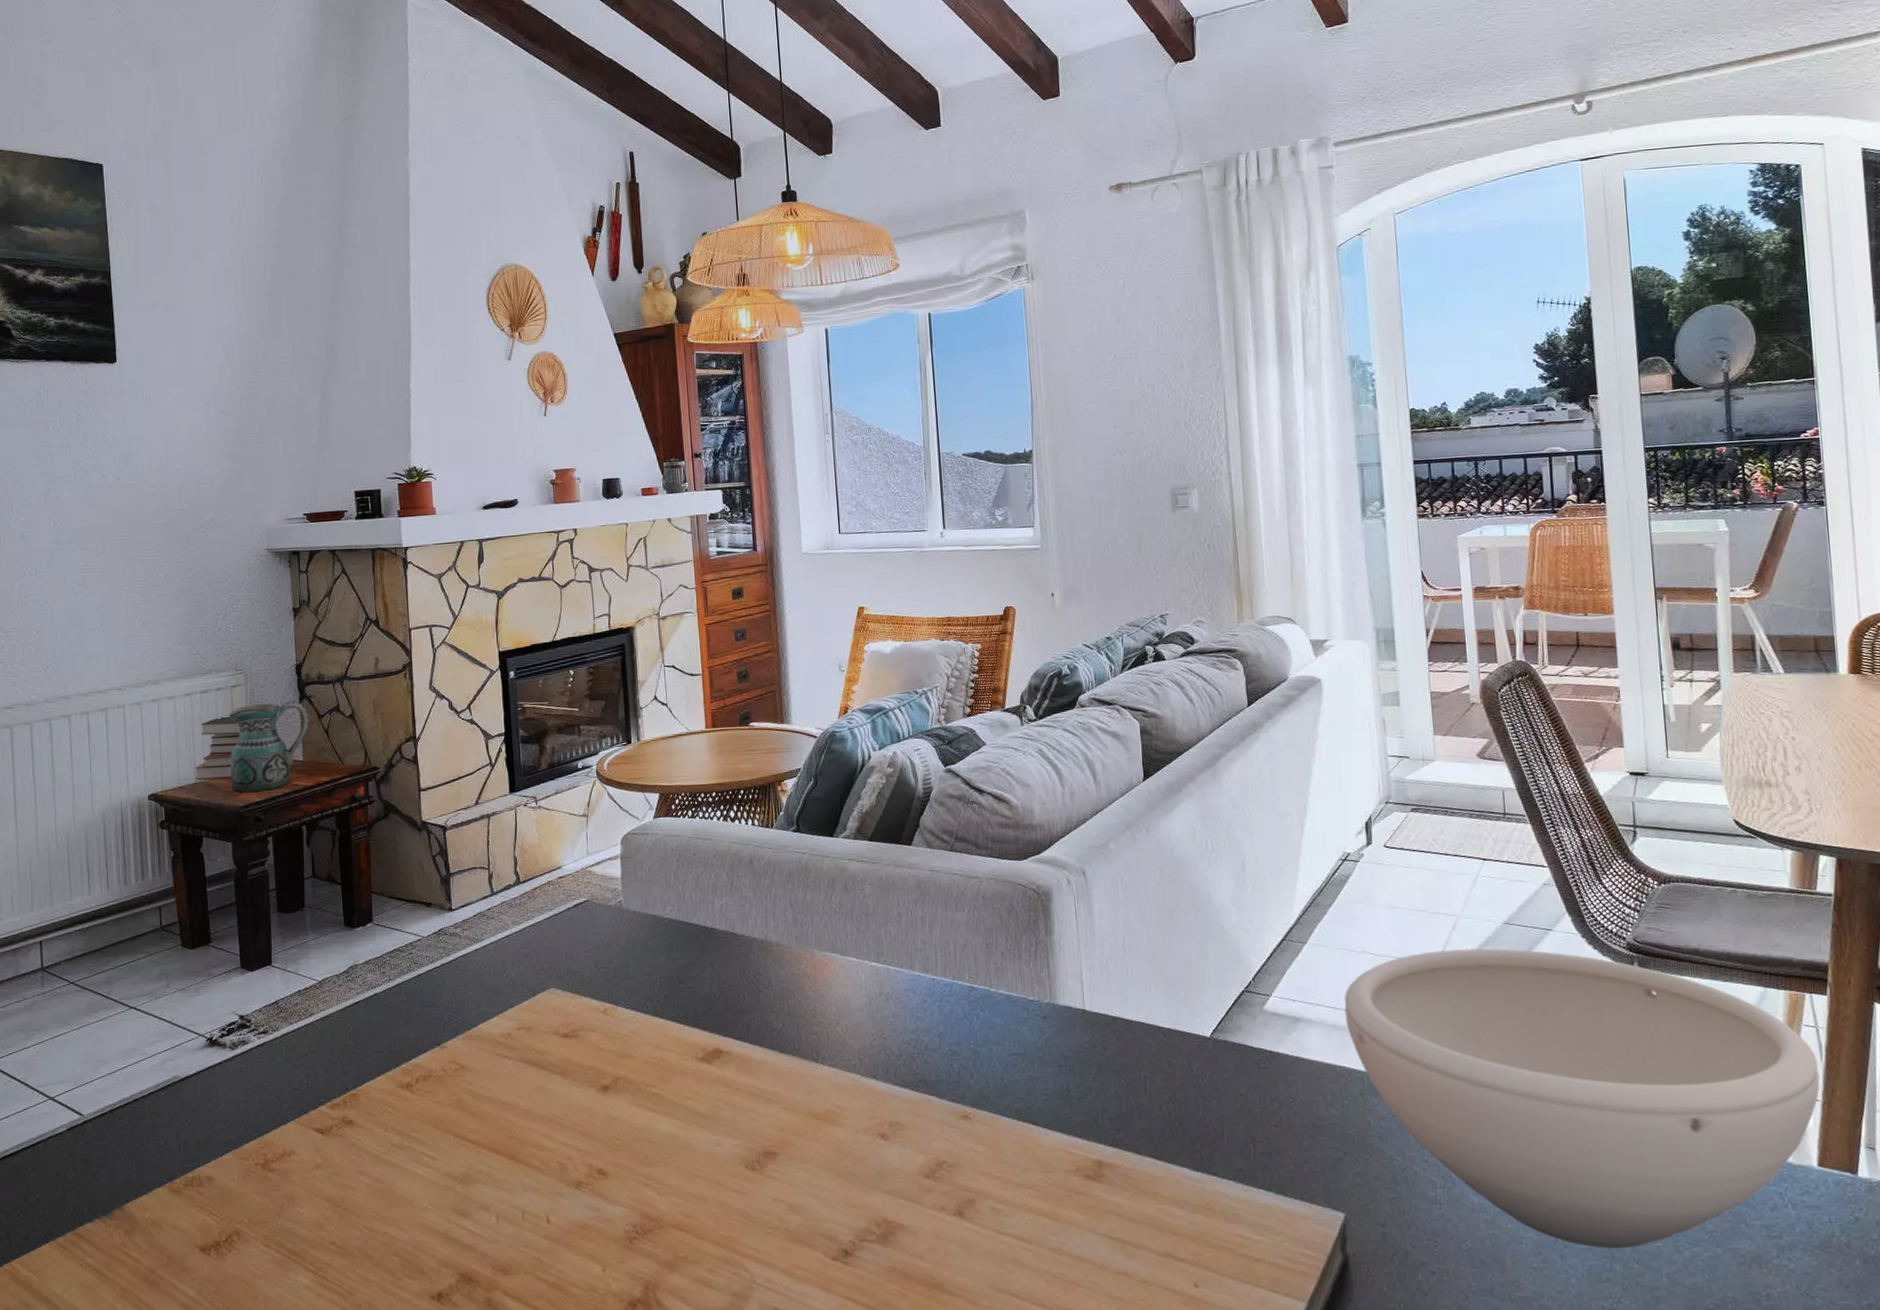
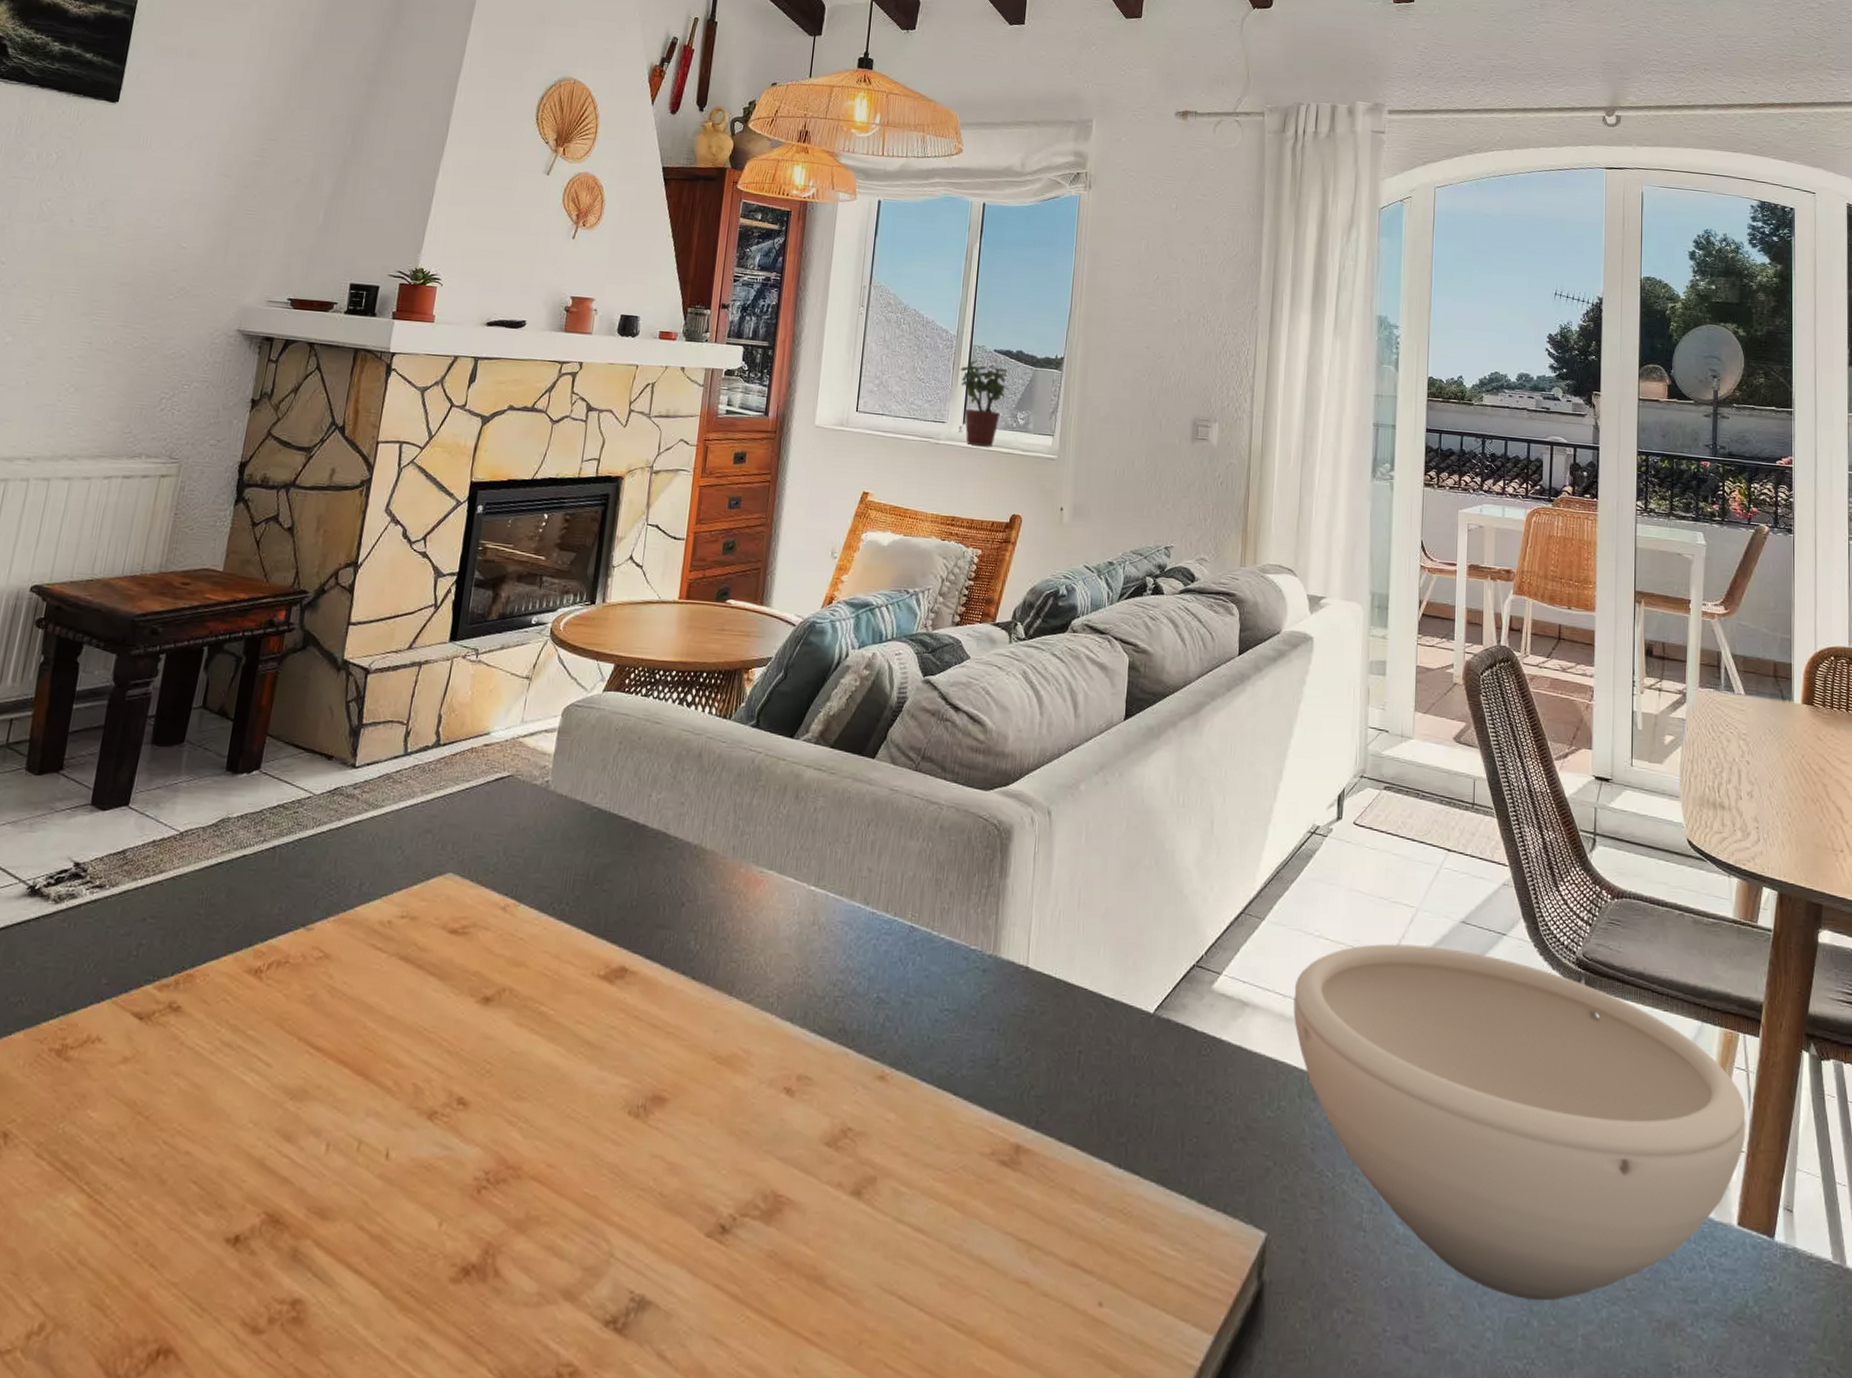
books: present [194,715,241,779] -> none [91,507,159,579]
ceramic pitcher: present [229,701,310,793] -> none [131,498,242,601]
potted plant: none [932,467,983,548] -> present [960,360,1009,446]

